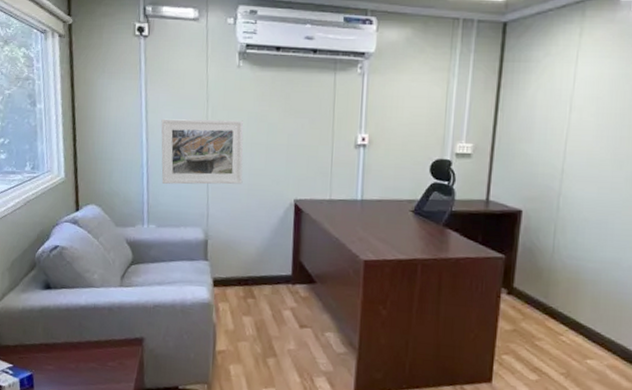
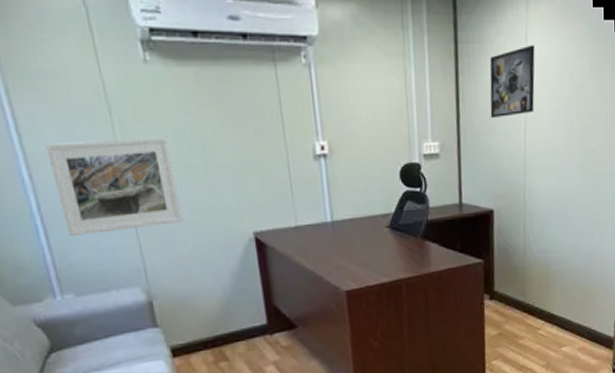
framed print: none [529,65,585,128] -> present [489,44,535,119]

